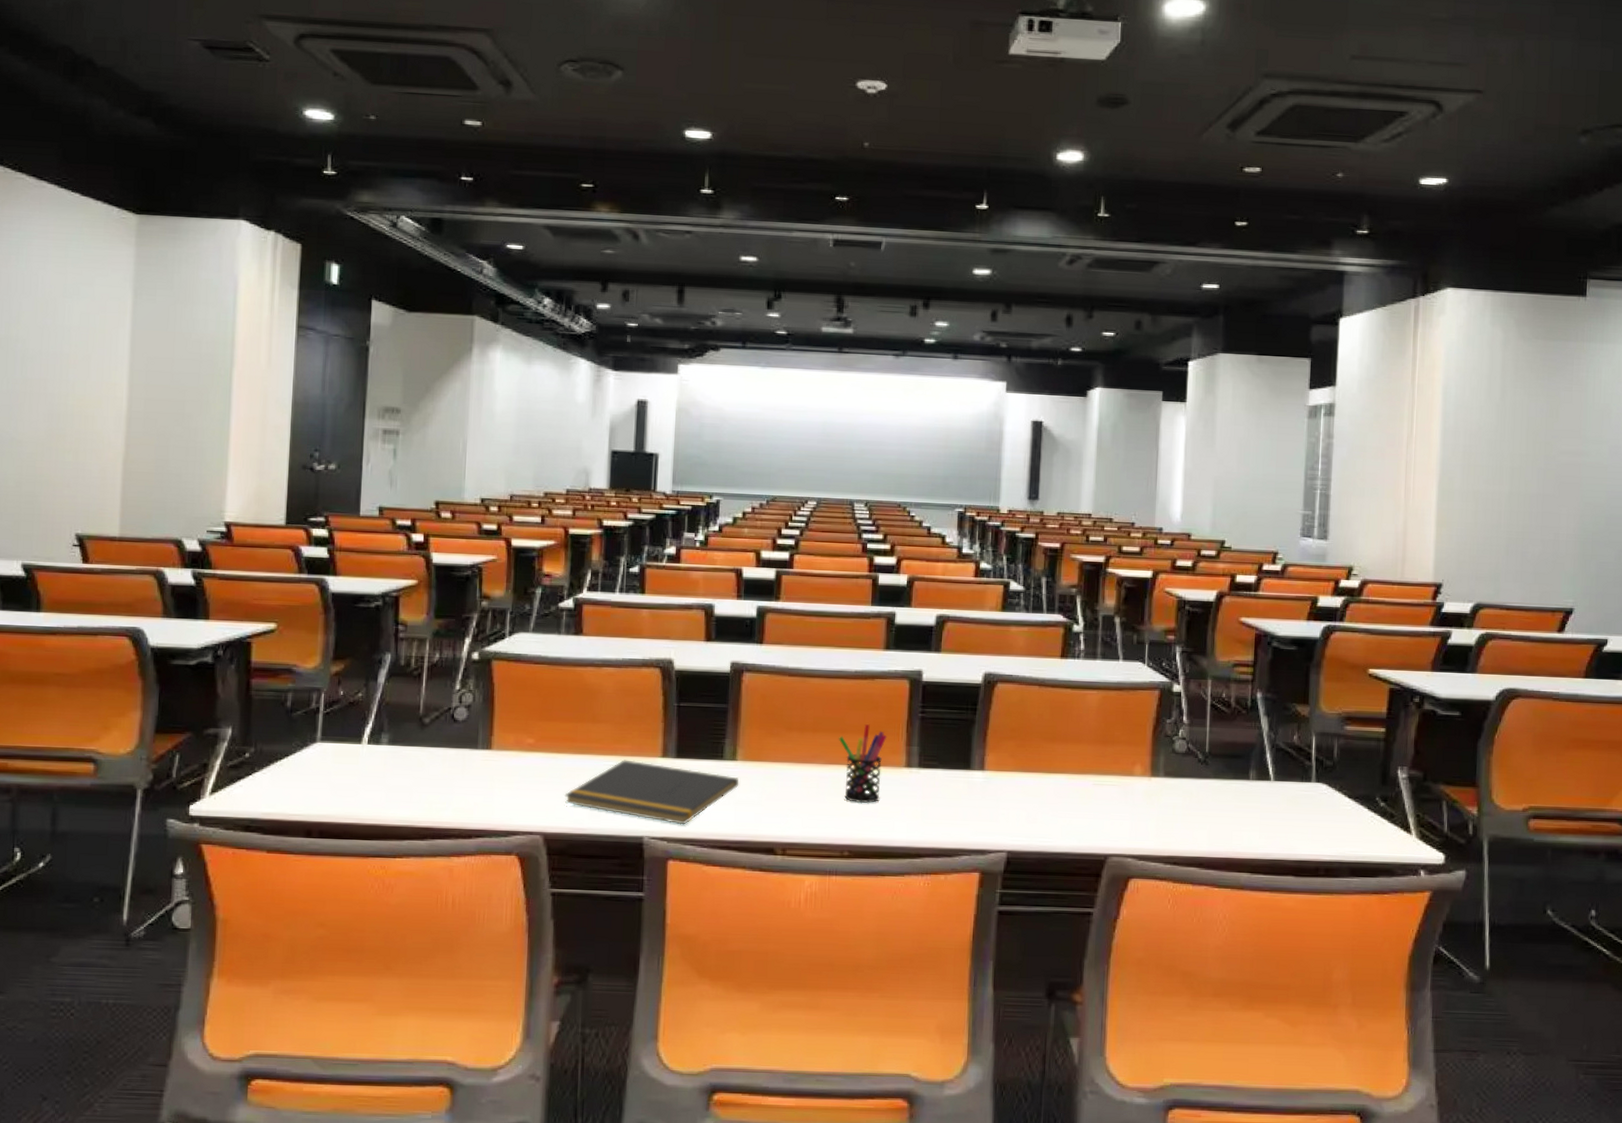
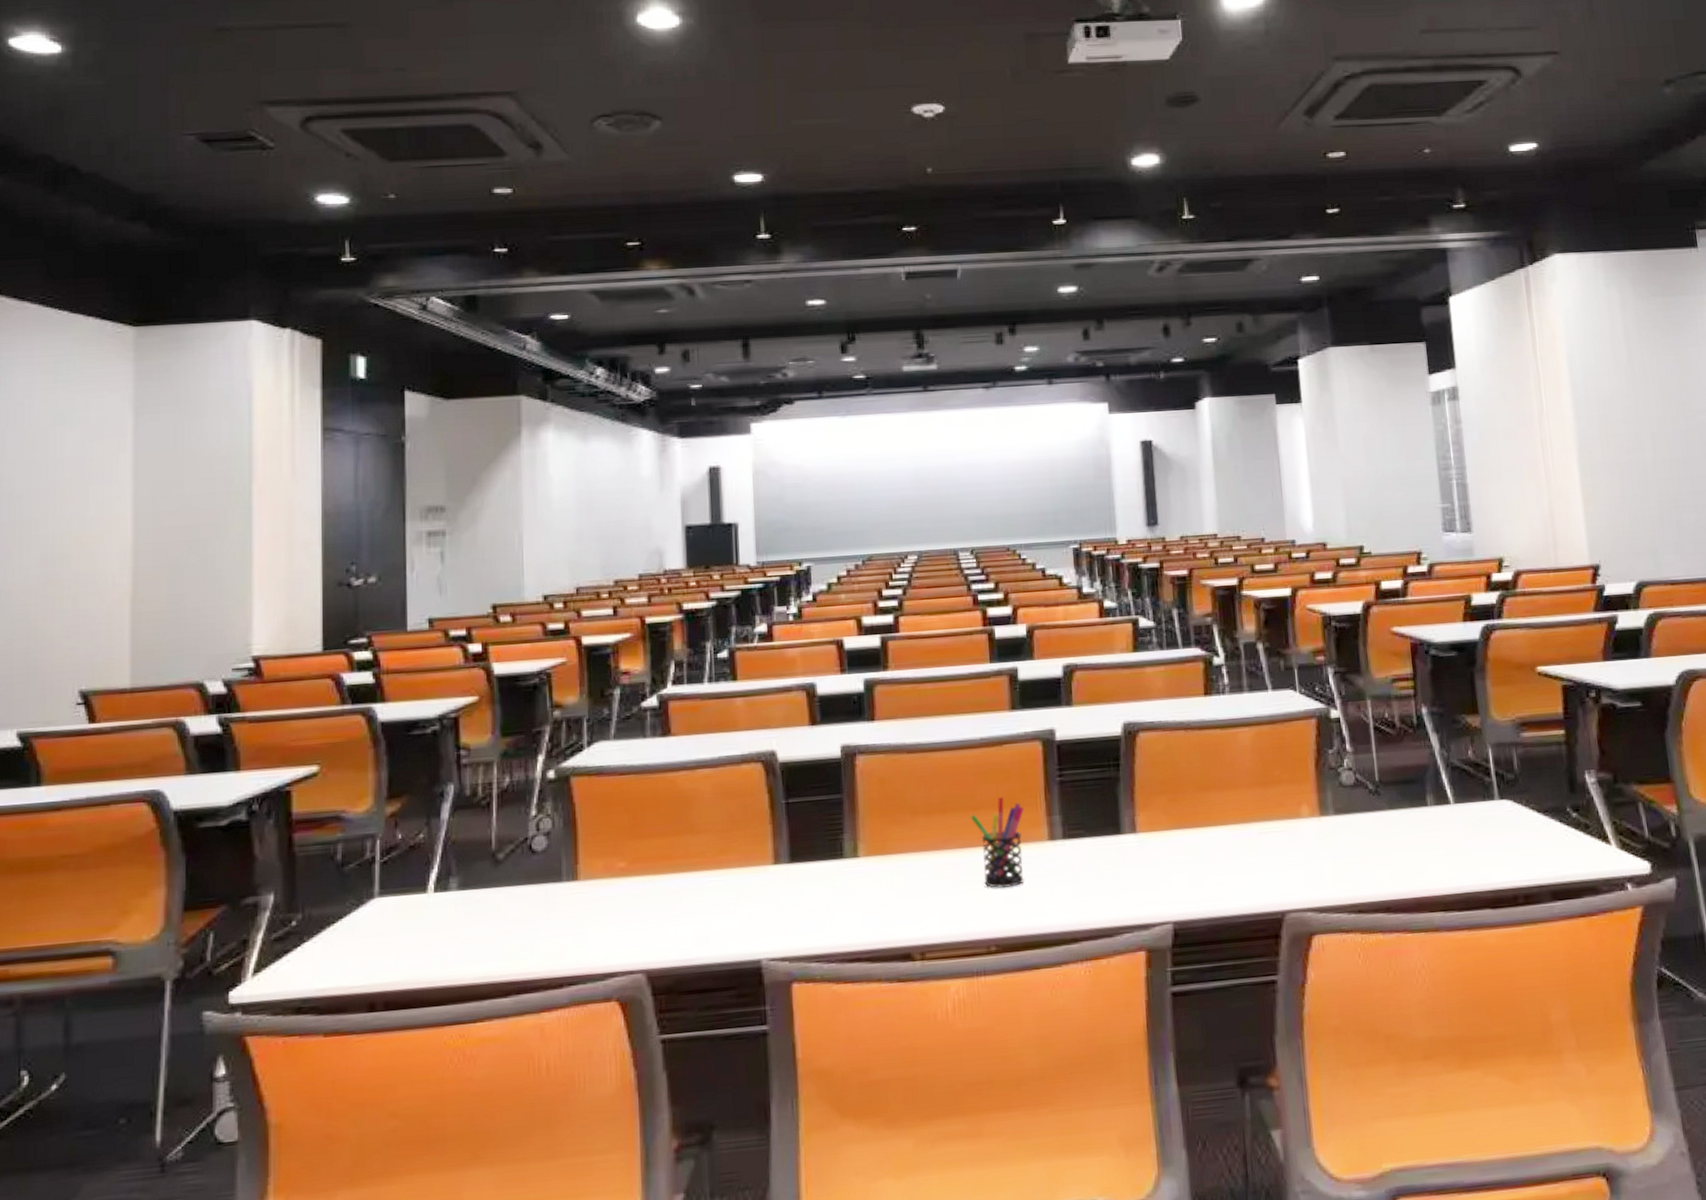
notepad: present [564,759,739,825] -> none [666,871,864,940]

